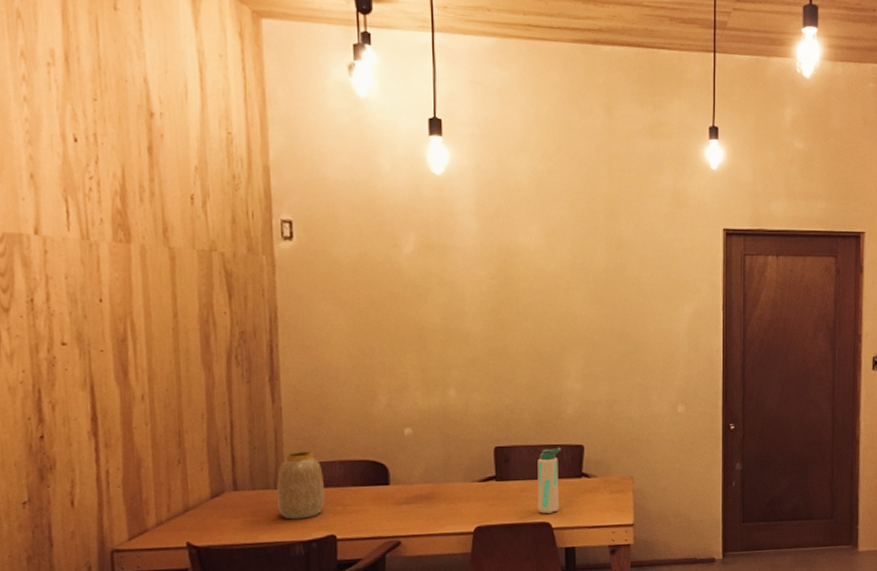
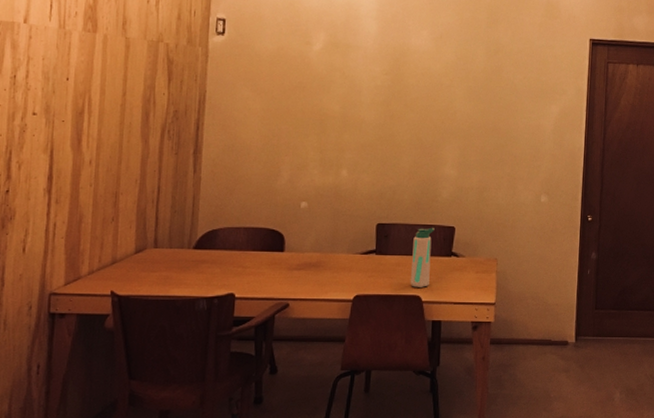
vase: present [277,451,324,520] -> none [189,216,230,277]

